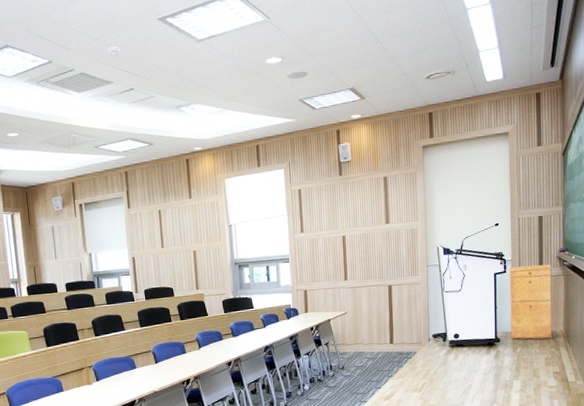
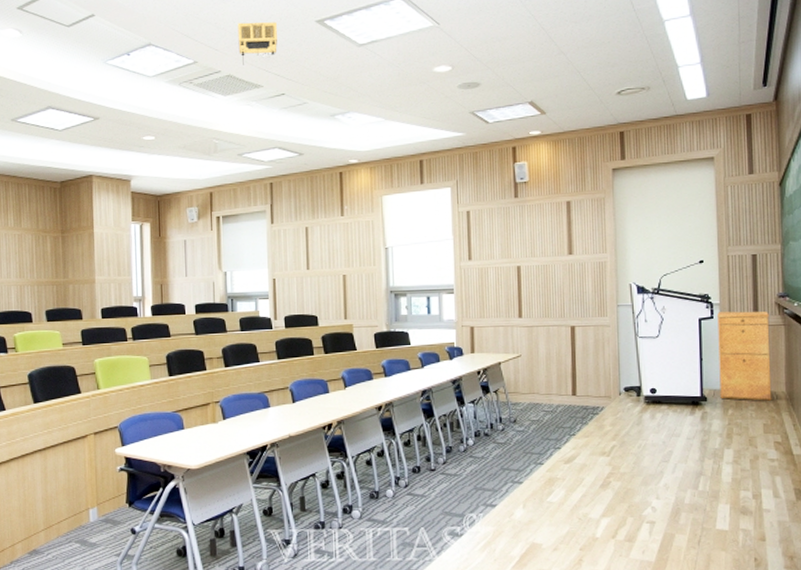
projector: none [87,21,125,63] -> present [237,22,277,65]

